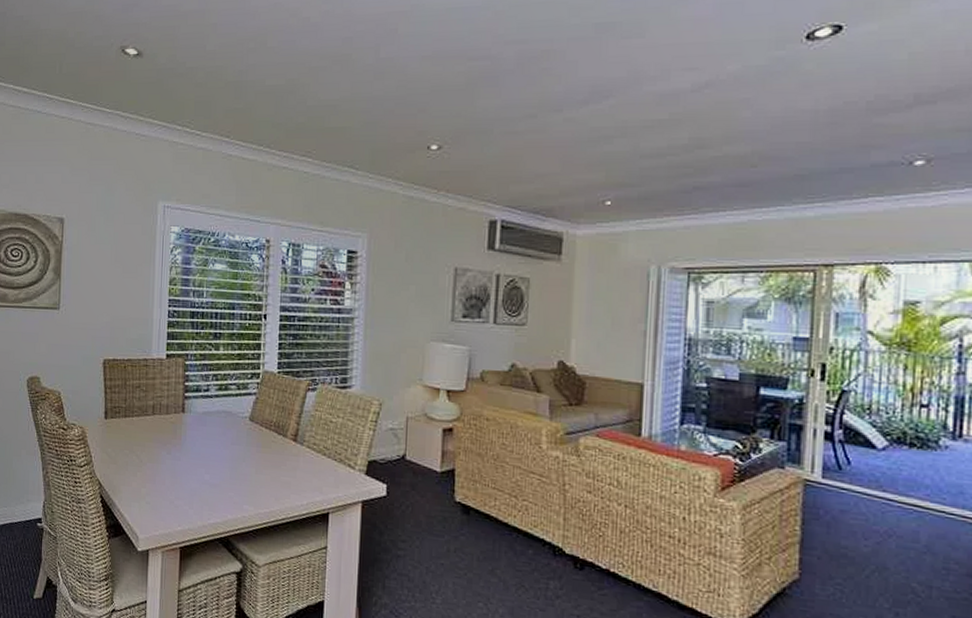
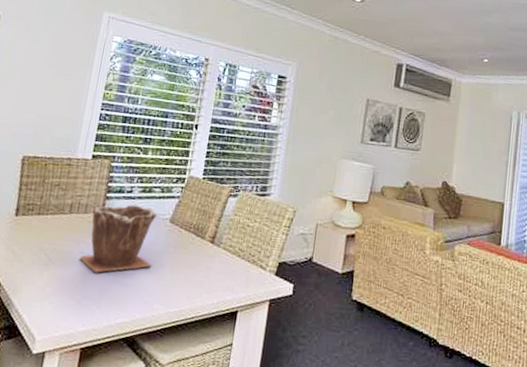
plant pot: none [167,403,236,474] -> present [79,204,157,273]

